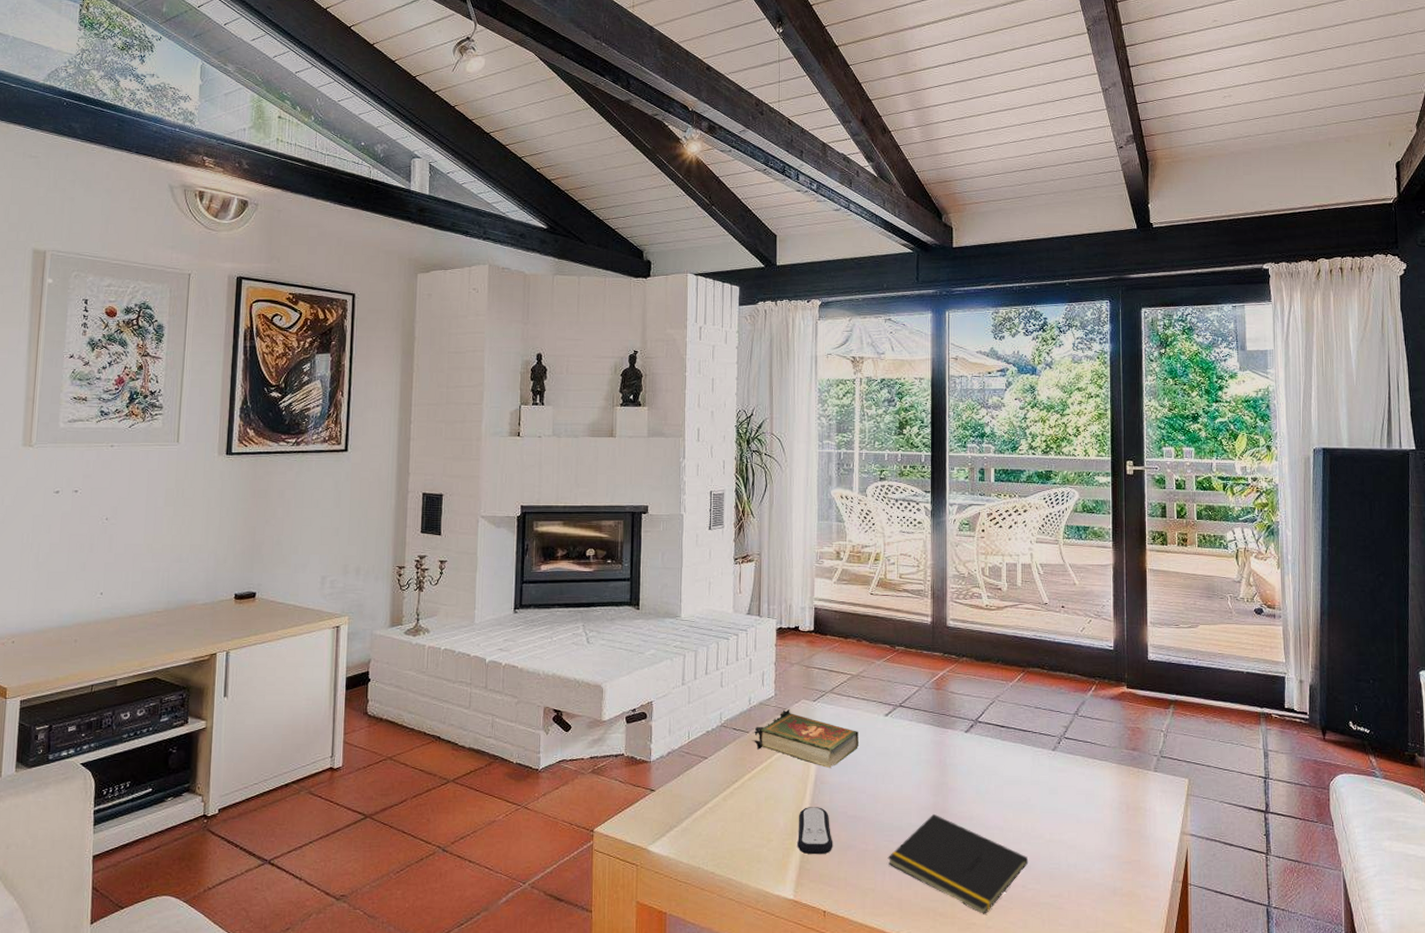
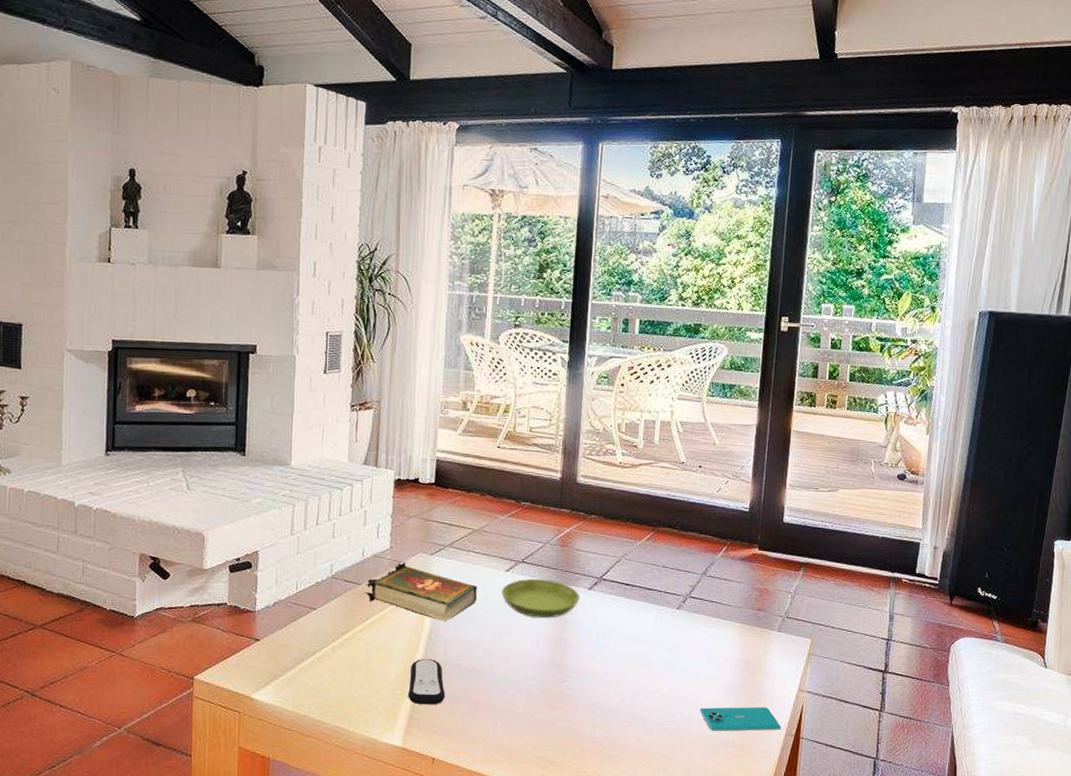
saucer: none [882,722,958,762] -> present [502,578,580,618]
notepad: present [887,813,1029,914] -> none [500,667,644,763]
smartphone: none [1084,851,1168,878] -> present [699,706,782,731]

